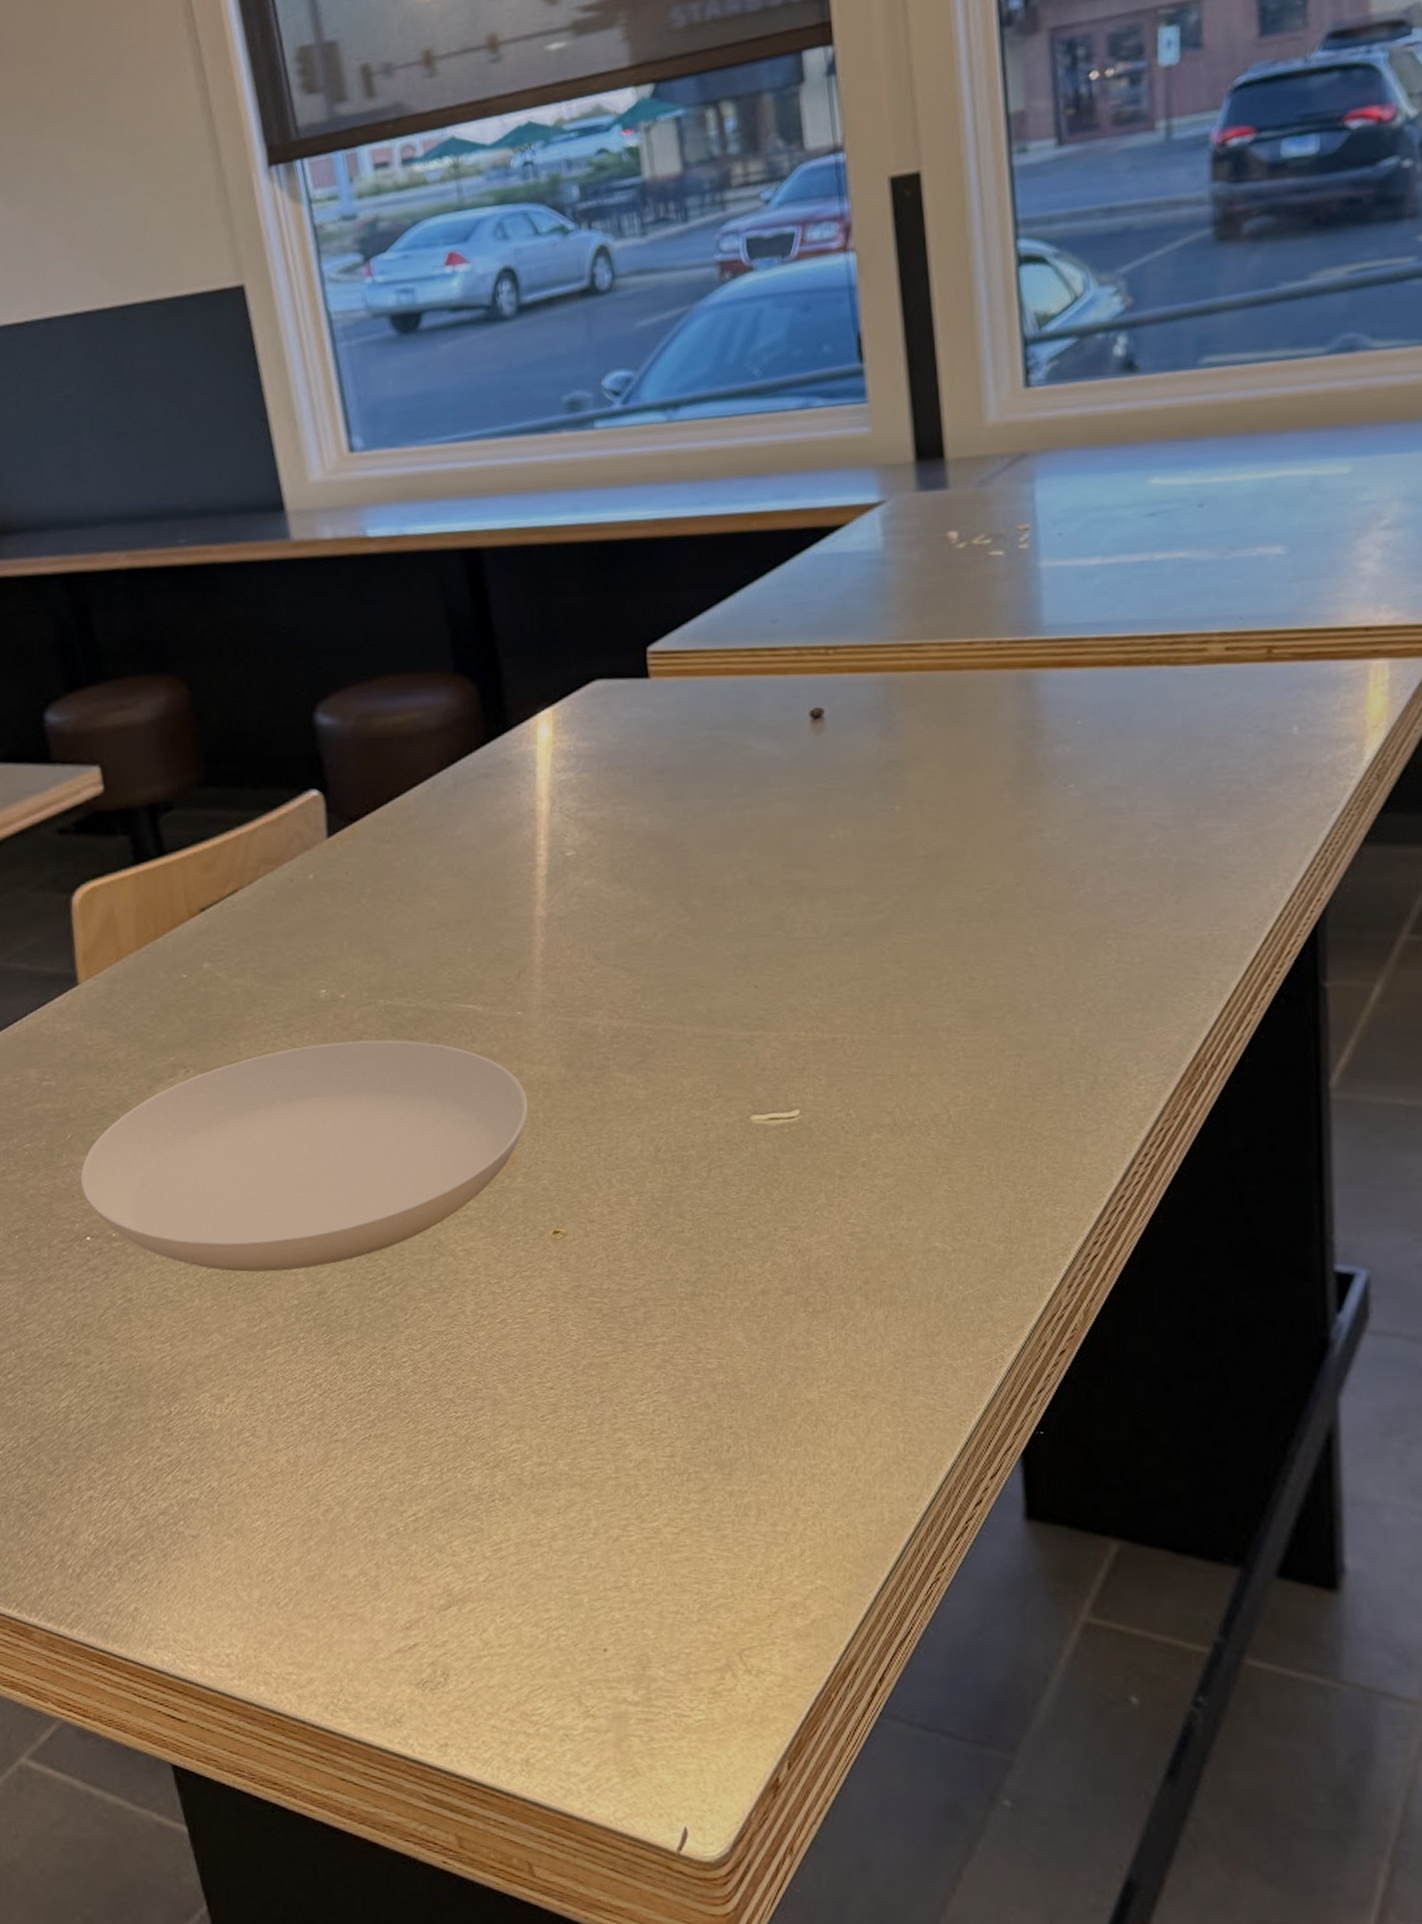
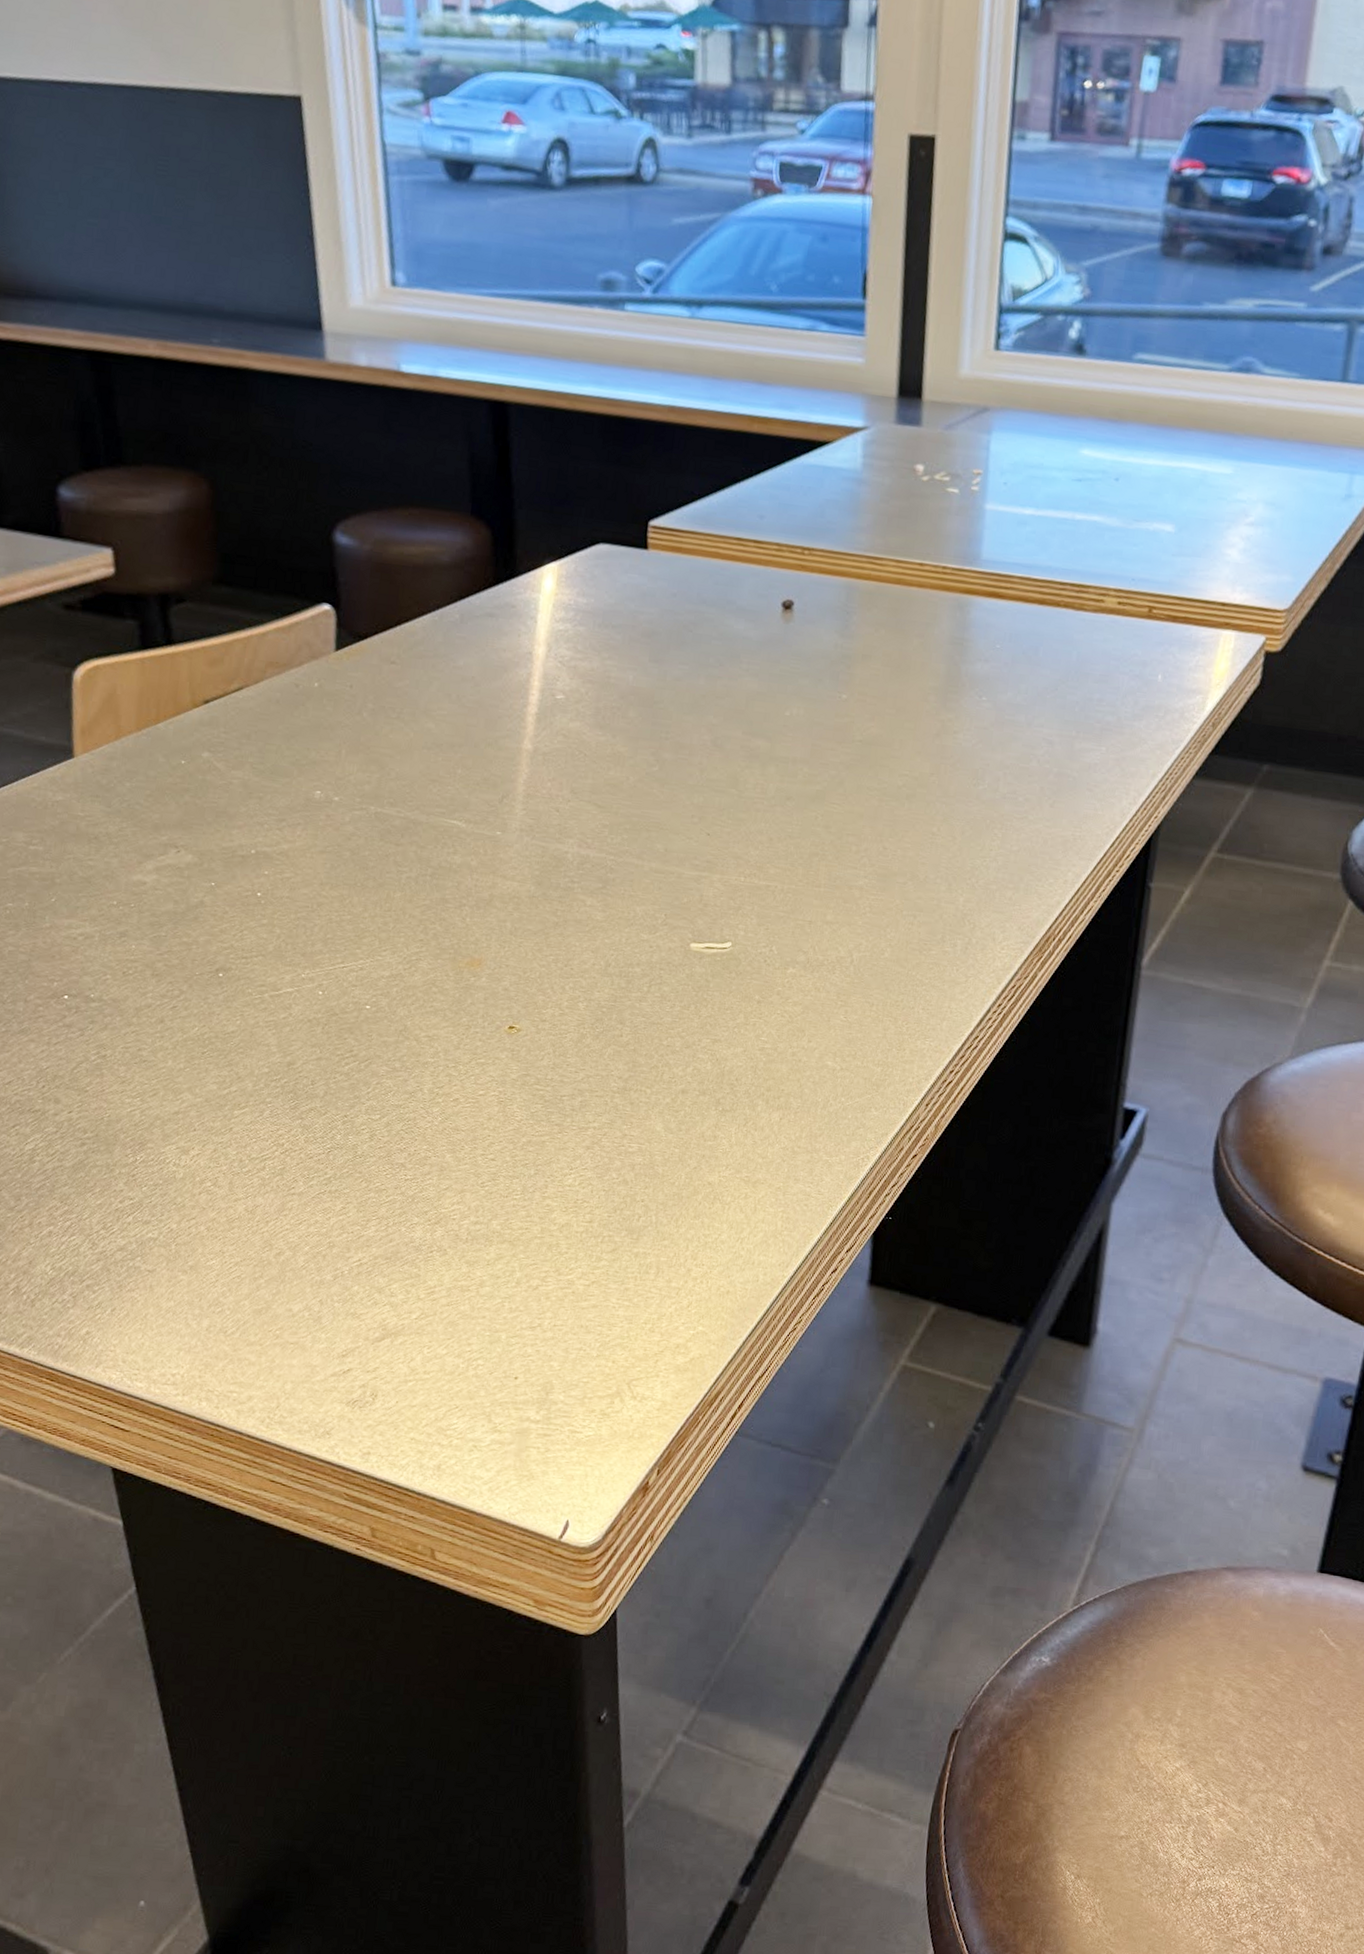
saucer: present [80,1040,528,1273] -> none [62,840,499,1042]

